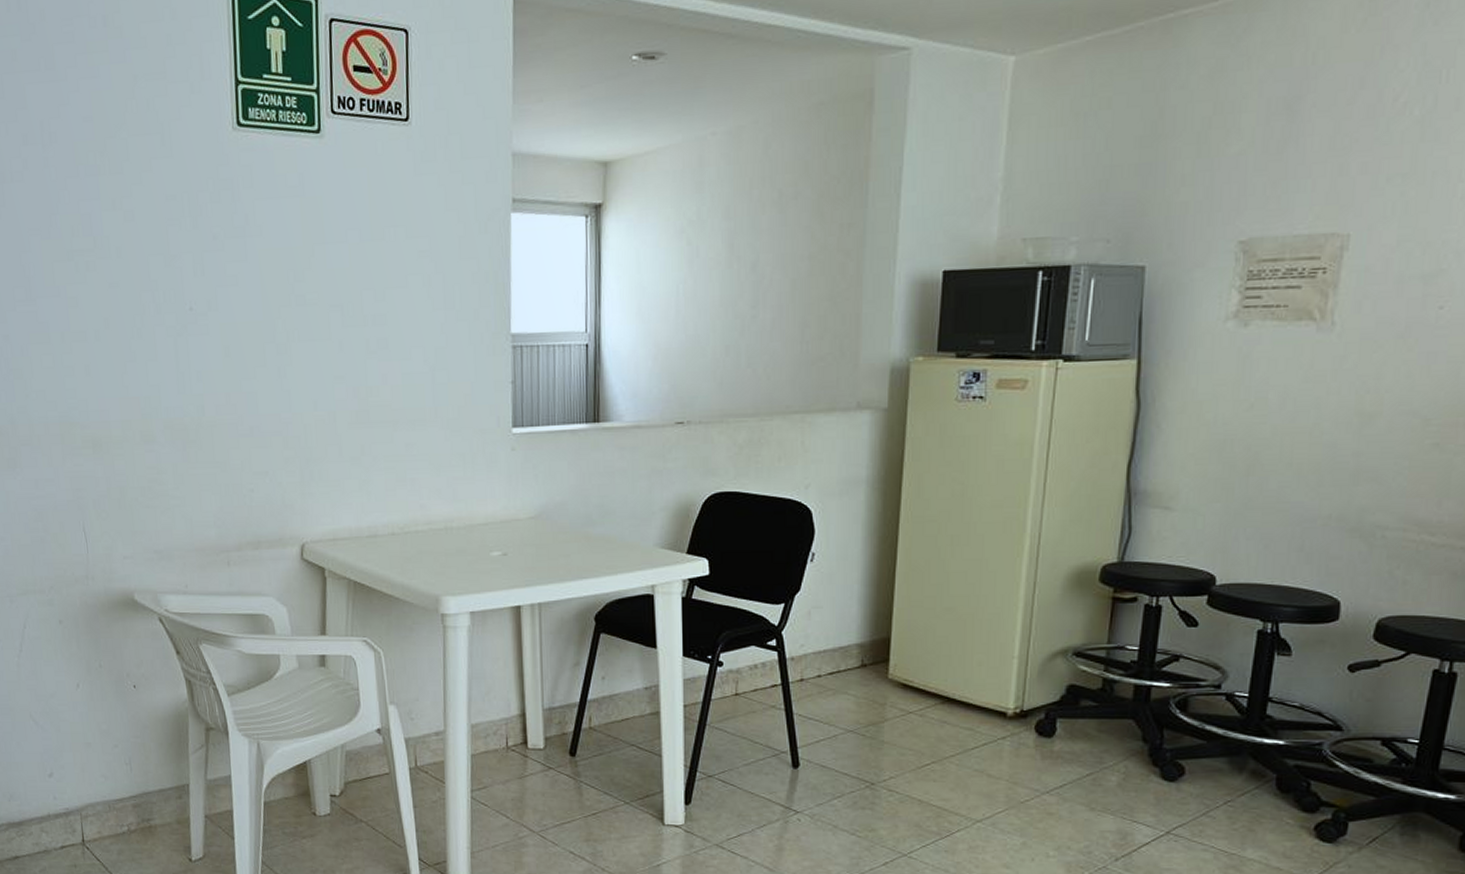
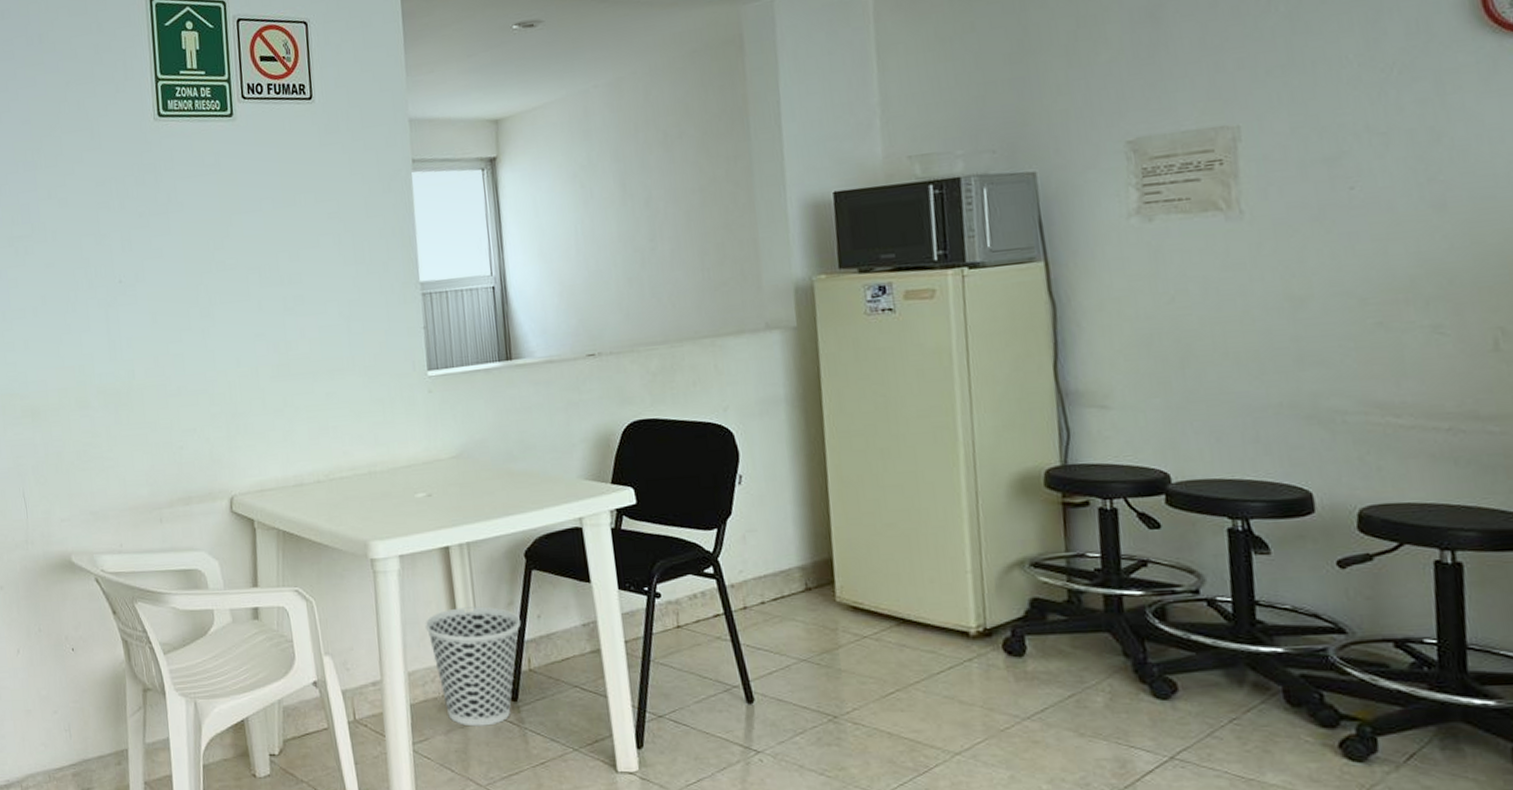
wastebasket: none [491,665,585,778] -> present [425,606,521,727]

